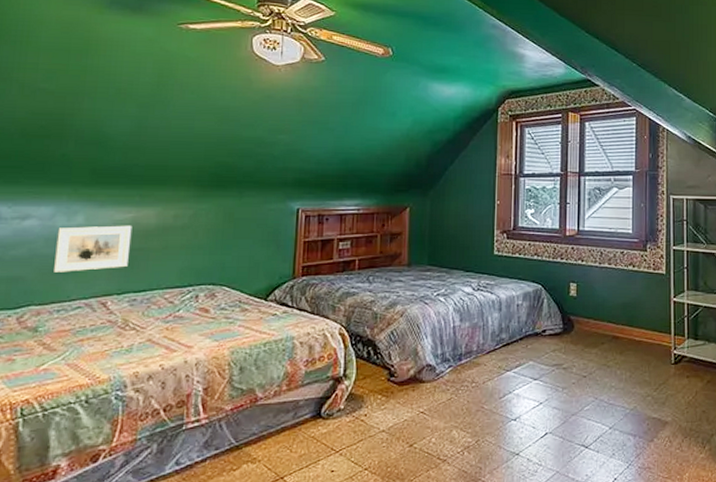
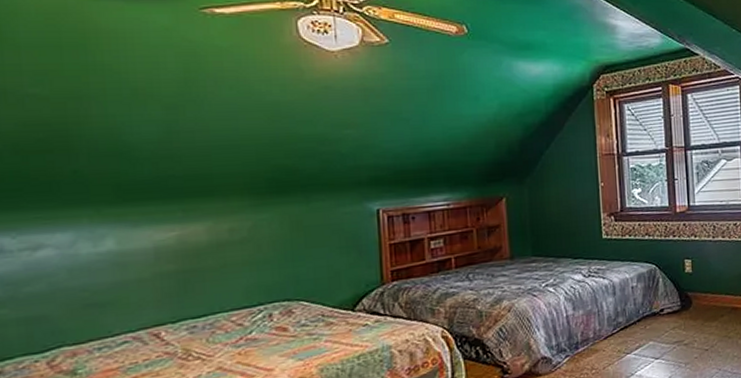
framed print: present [54,225,132,272] -> none [82,245,180,307]

